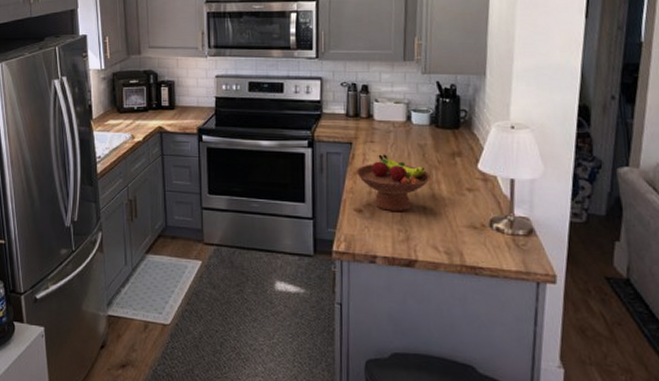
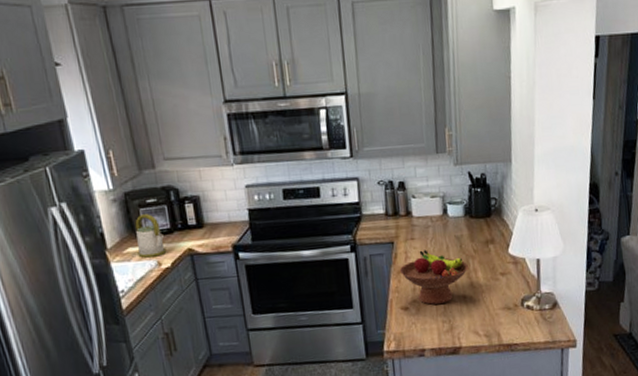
kettle: none [116,93,141,130] -> present [135,214,167,258]

